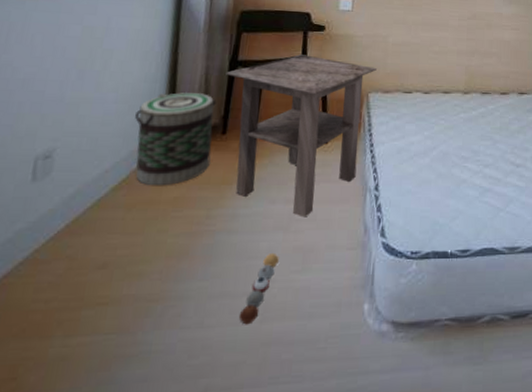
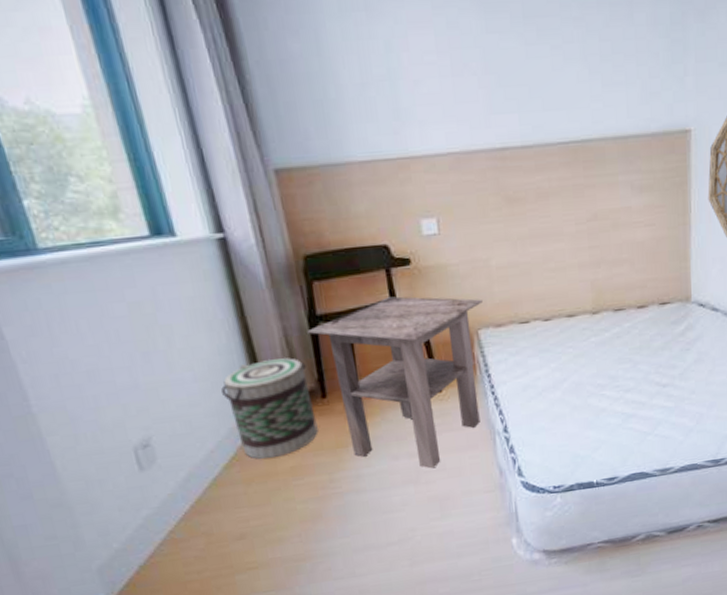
ball: present [239,252,279,325] -> none [389,504,416,570]

